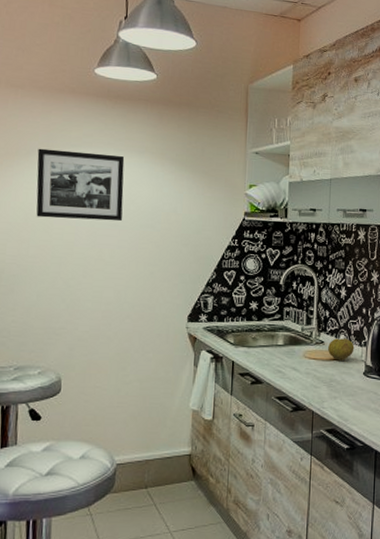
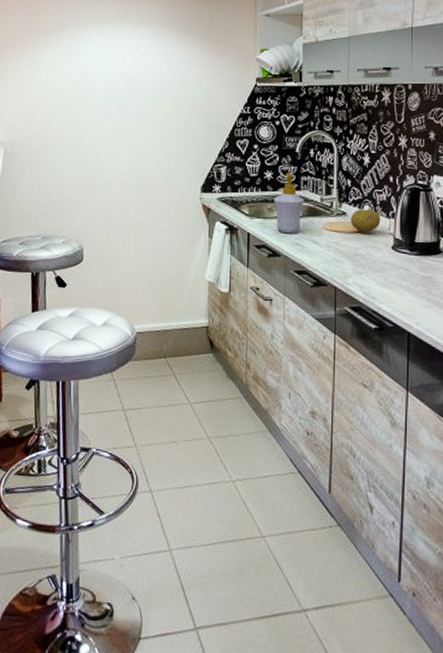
picture frame: present [36,148,125,222] -> none [55,28,136,94]
soap bottle: none [258,303,287,362] -> present [274,172,304,234]

